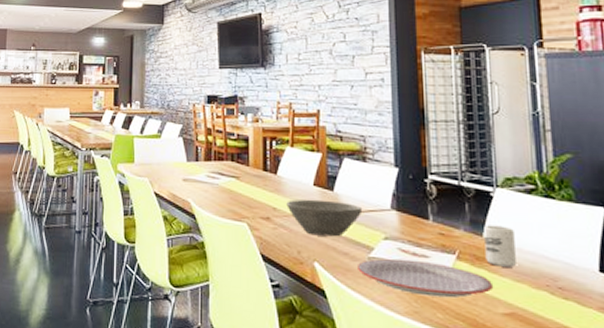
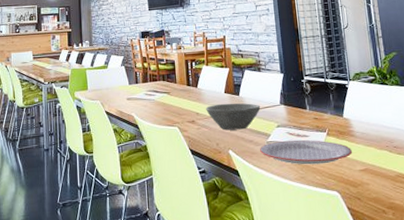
cup: present [484,225,516,267] -> none [343,107,366,137]

